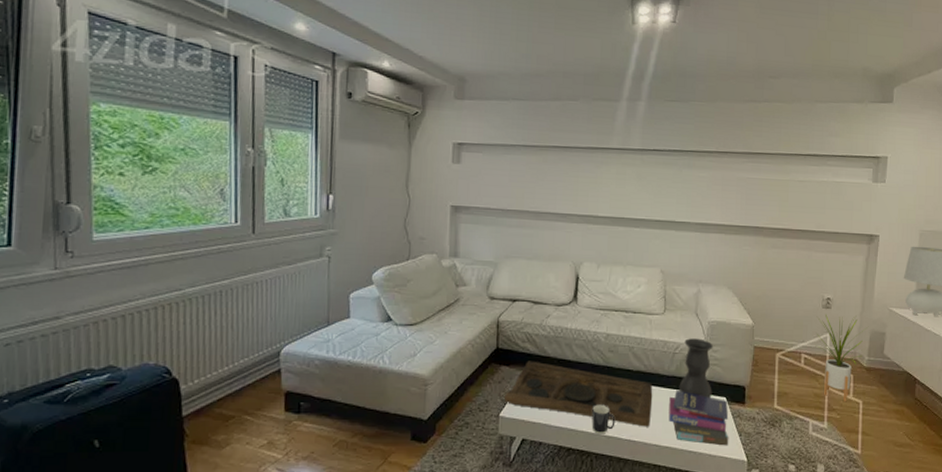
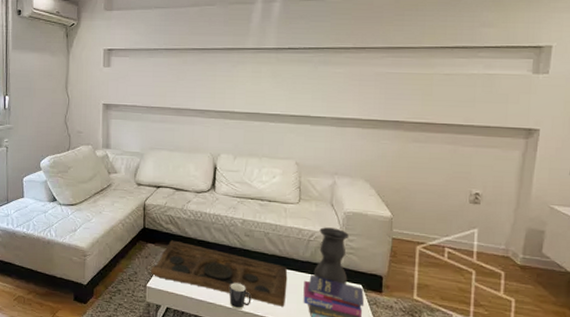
house plant: present [815,314,868,402] -> none [461,209,523,299]

